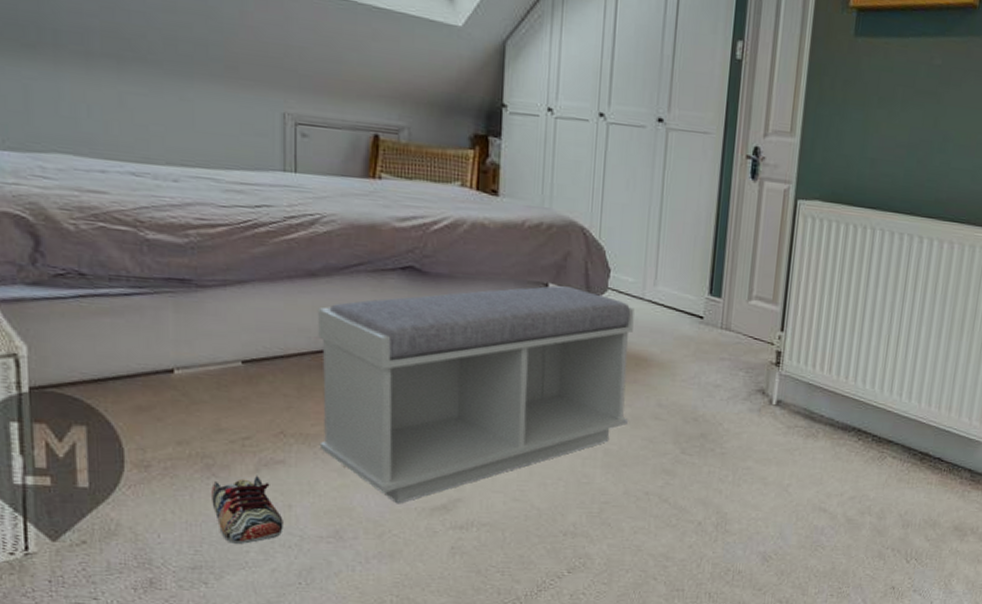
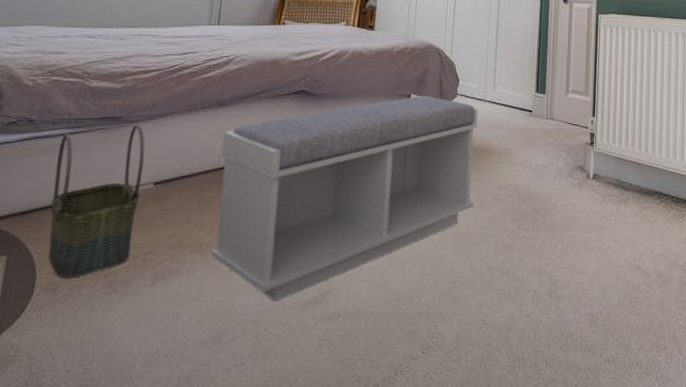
basket: none [122,289,228,457] -> present [48,124,145,279]
shoe: present [211,475,283,544] -> none [107,287,171,358]

